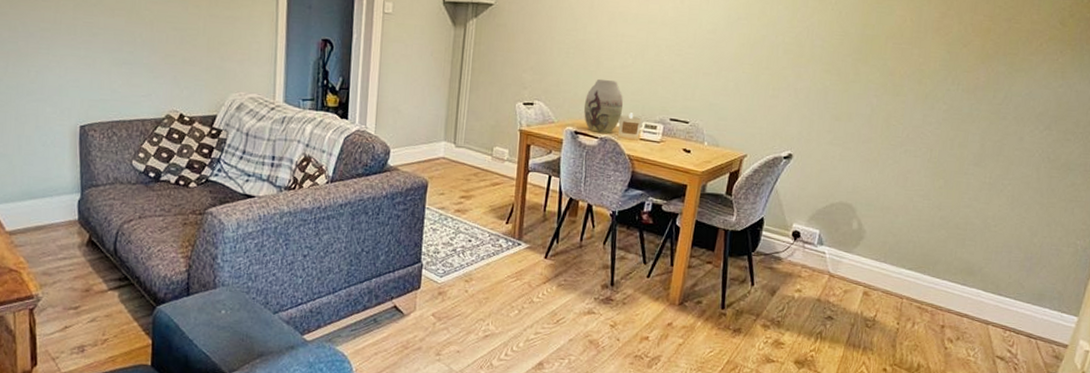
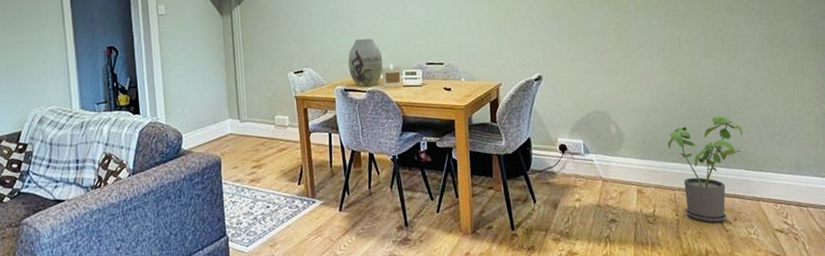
house plant: none [907,228,994,339] -> present [667,114,743,223]

